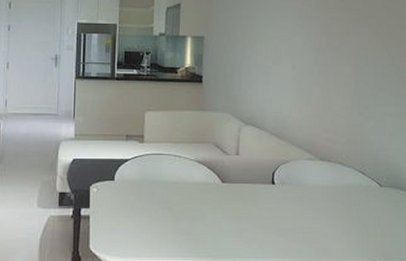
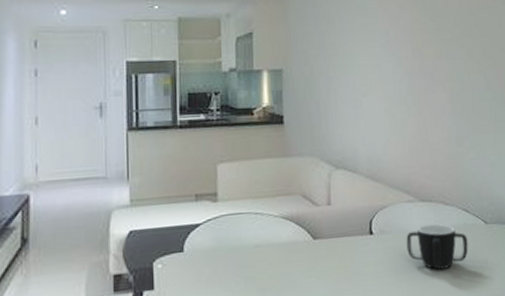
mug: none [304,181,362,222] -> present [406,223,468,270]

